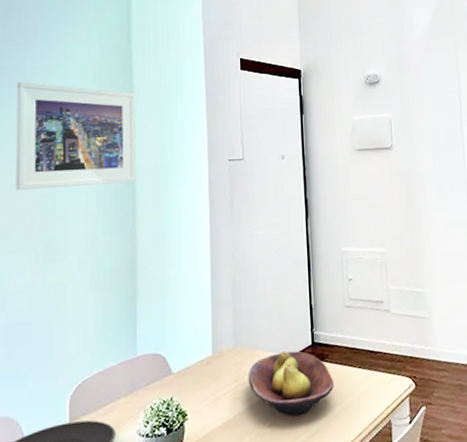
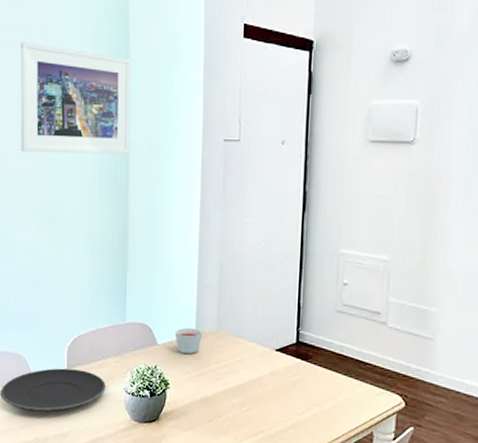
candle: none [190,348,220,378] -> present [175,327,203,354]
fruit bowl: present [247,350,335,417] -> none [228,343,317,408]

